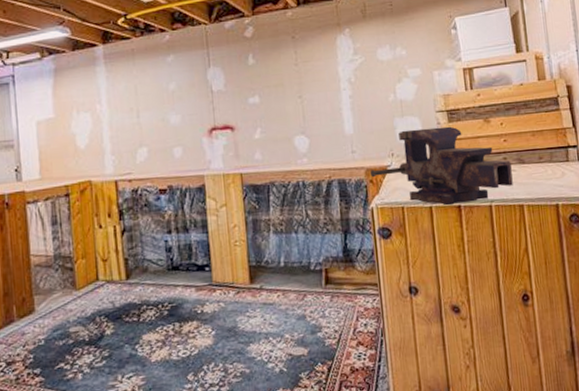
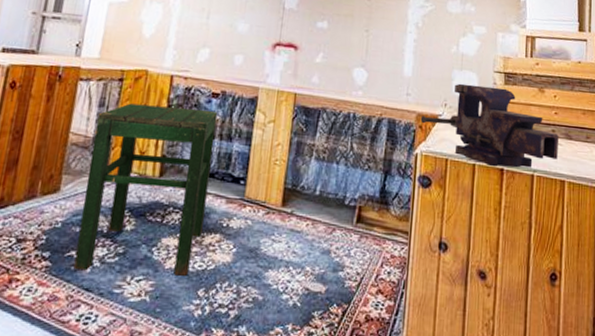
stool: none [53,206,179,380] -> present [73,103,218,276]

